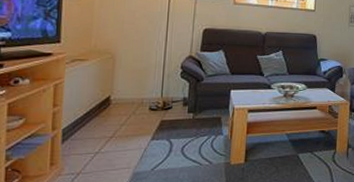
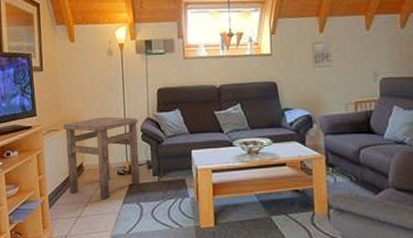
side table: none [90,51,179,135] -> present [63,117,140,200]

